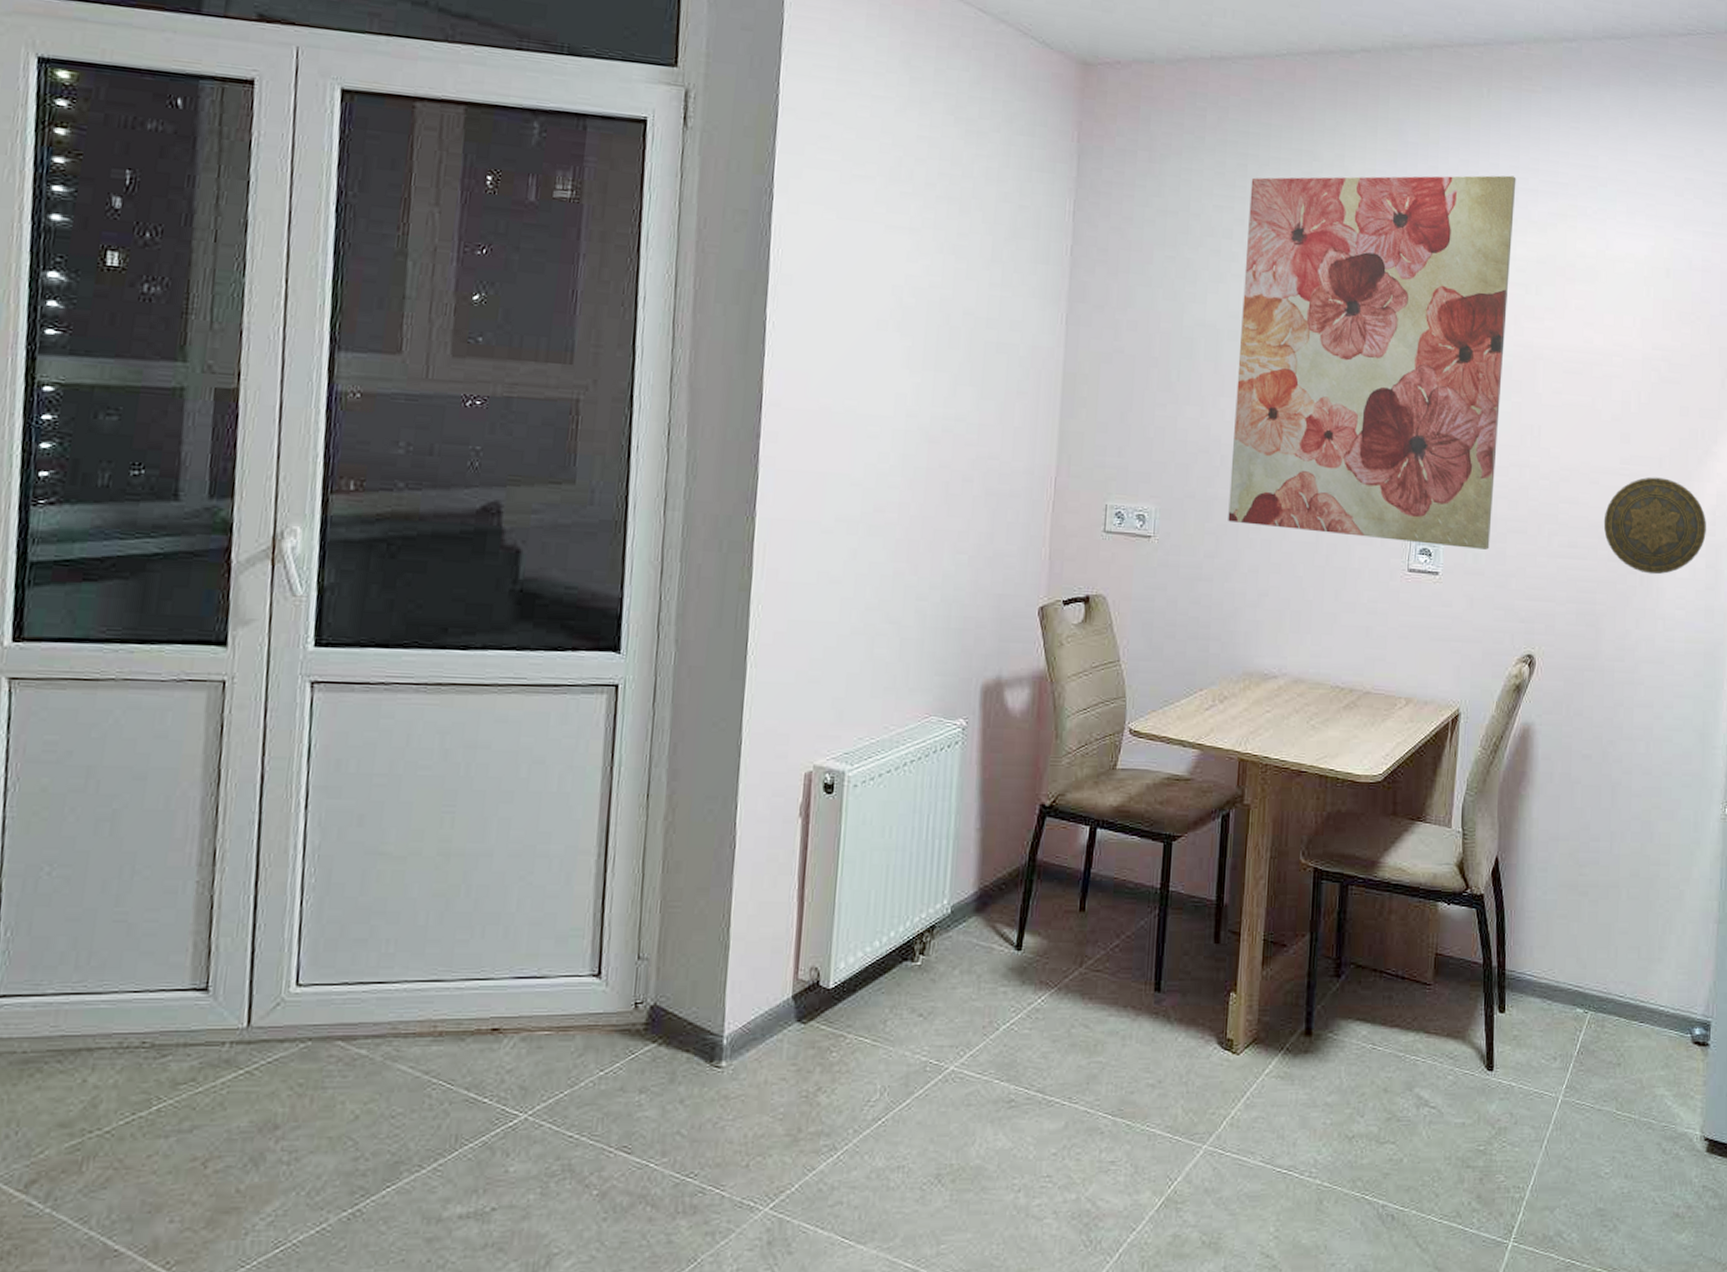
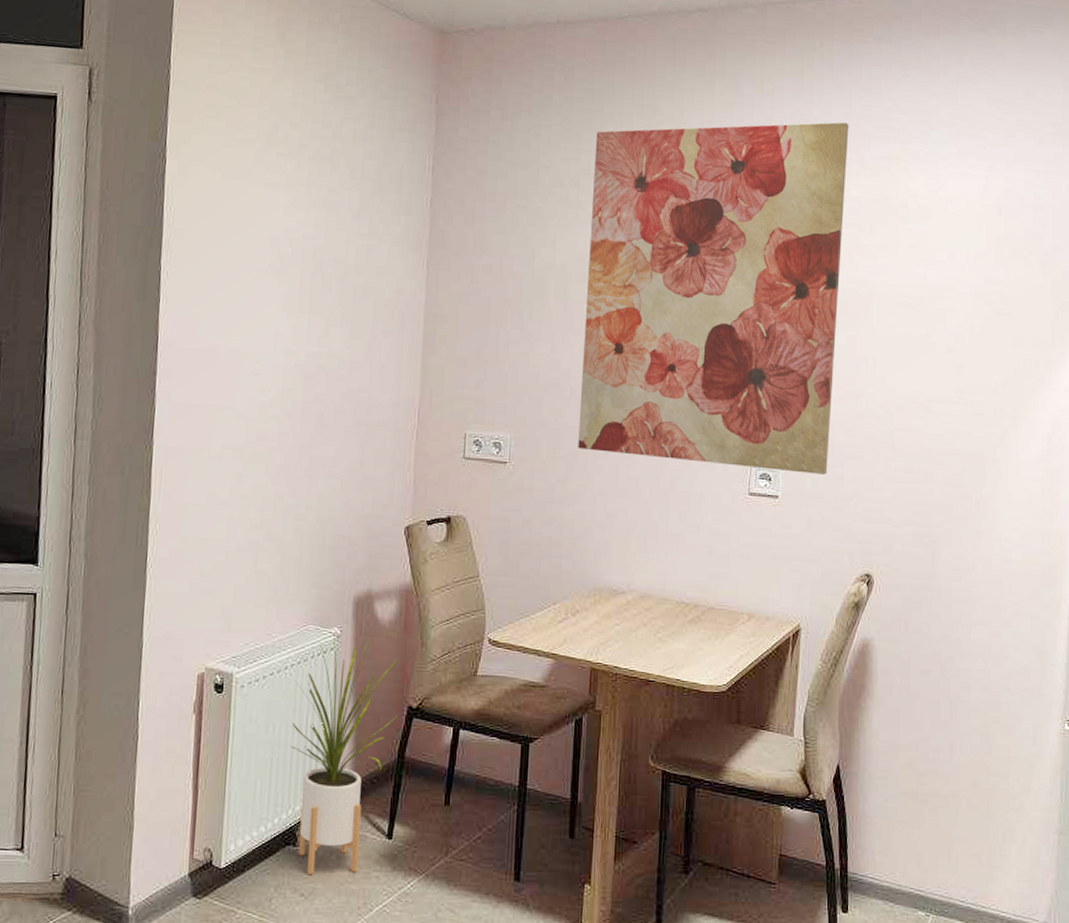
house plant: none [908,724,1030,992] -> present [289,632,399,874]
decorative plate: present [1603,477,1706,575] -> none [939,405,1042,499]

